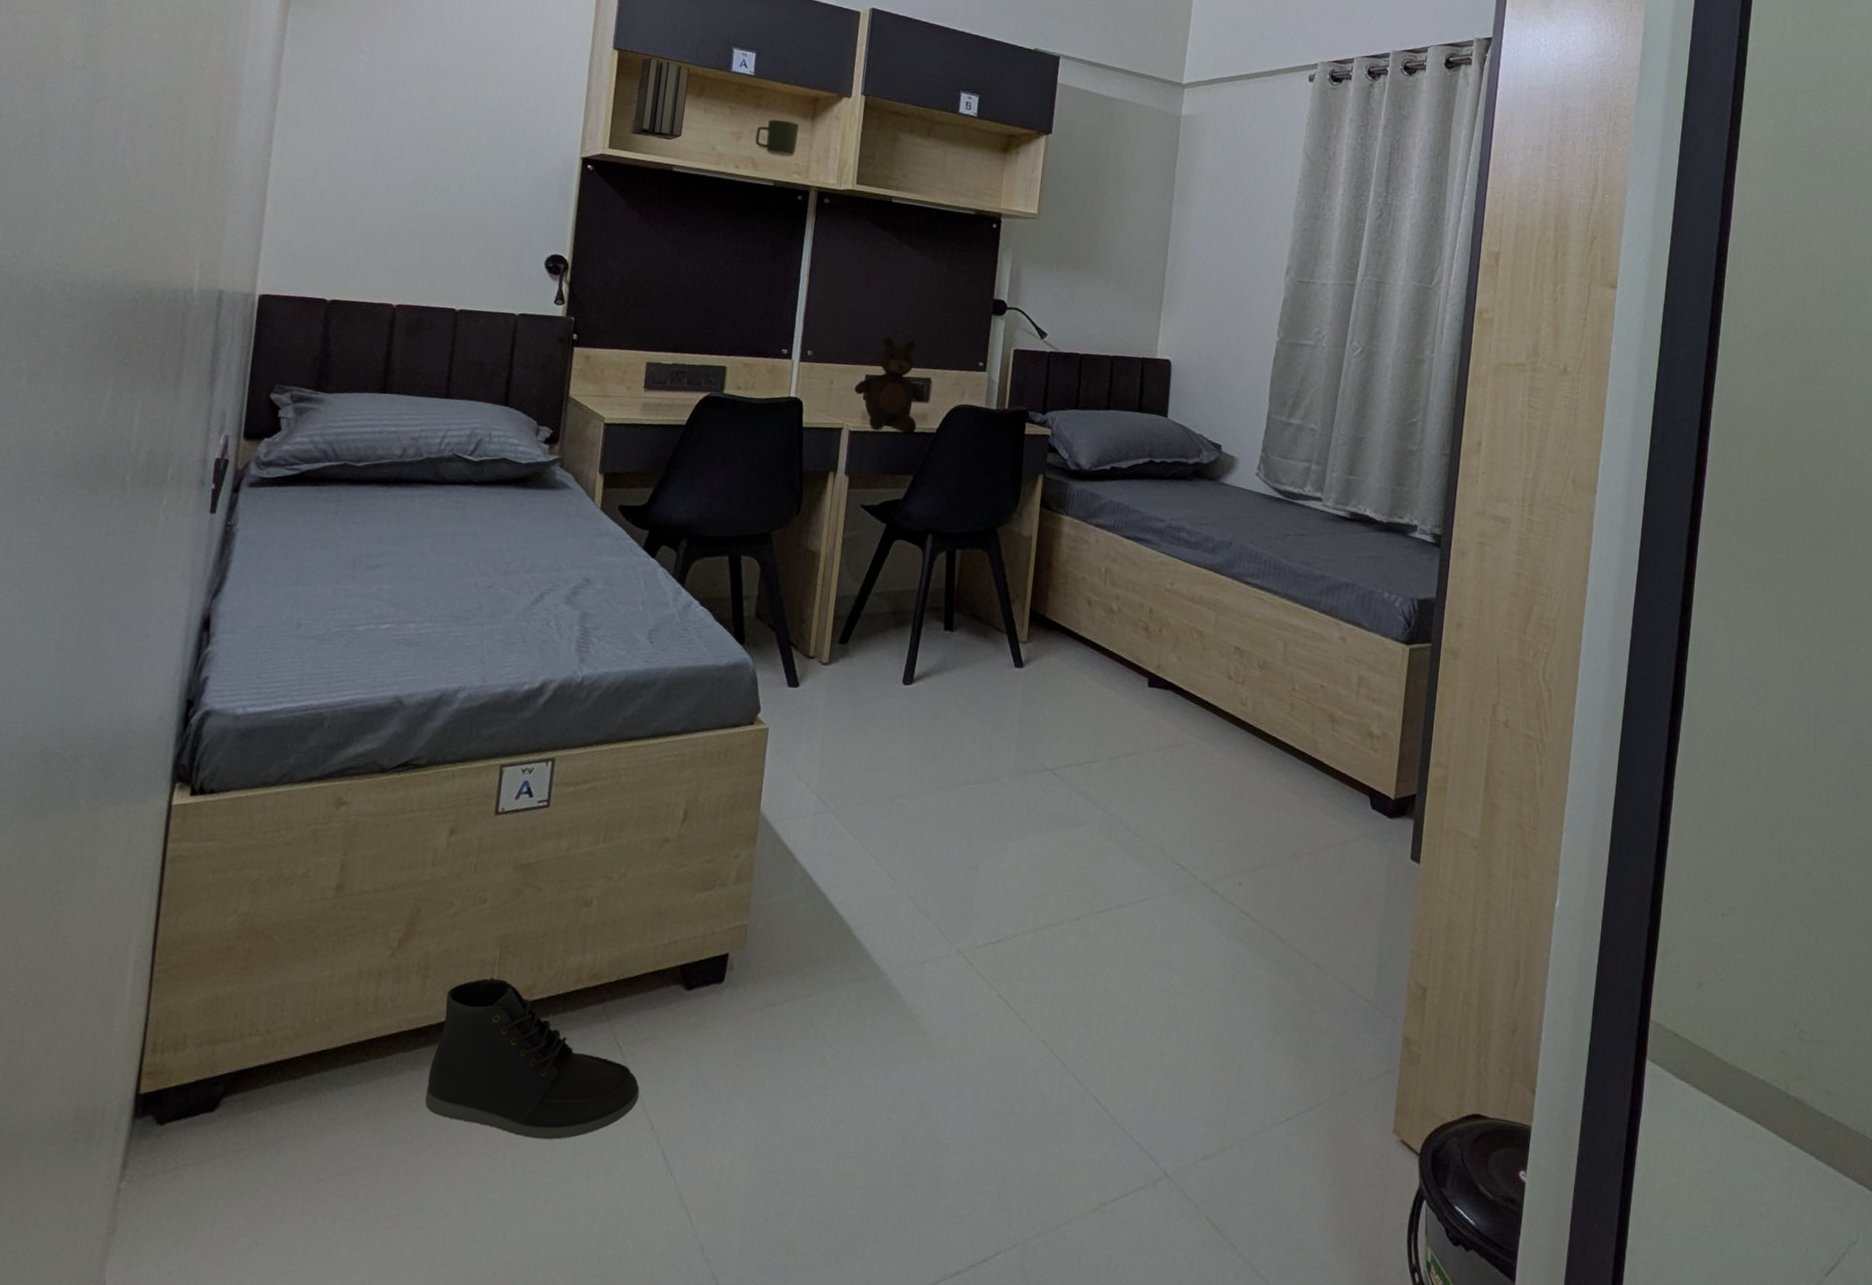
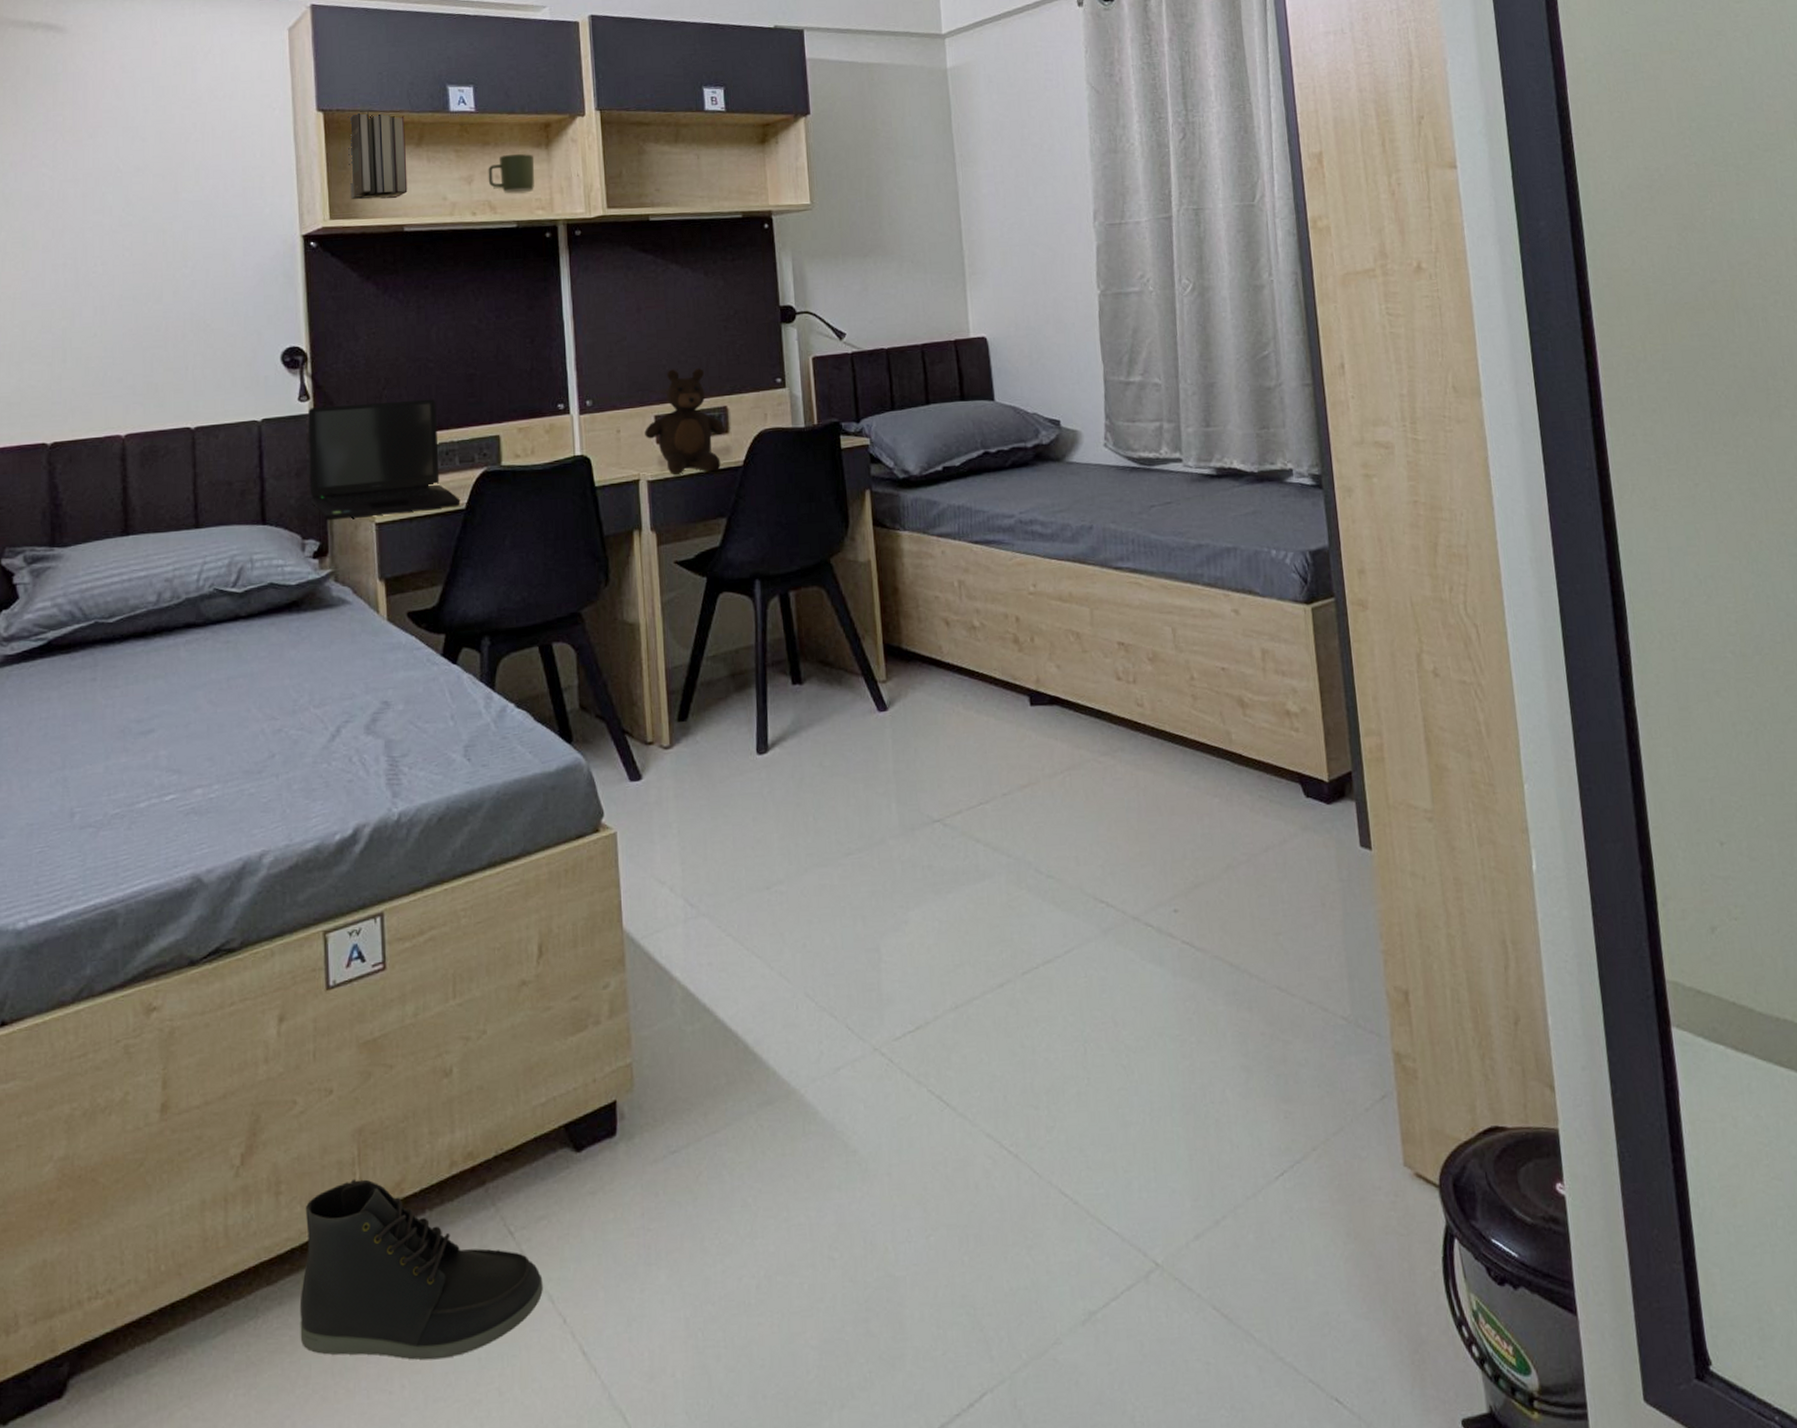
laptop: none [551,312,682,422] -> present [308,399,461,521]

